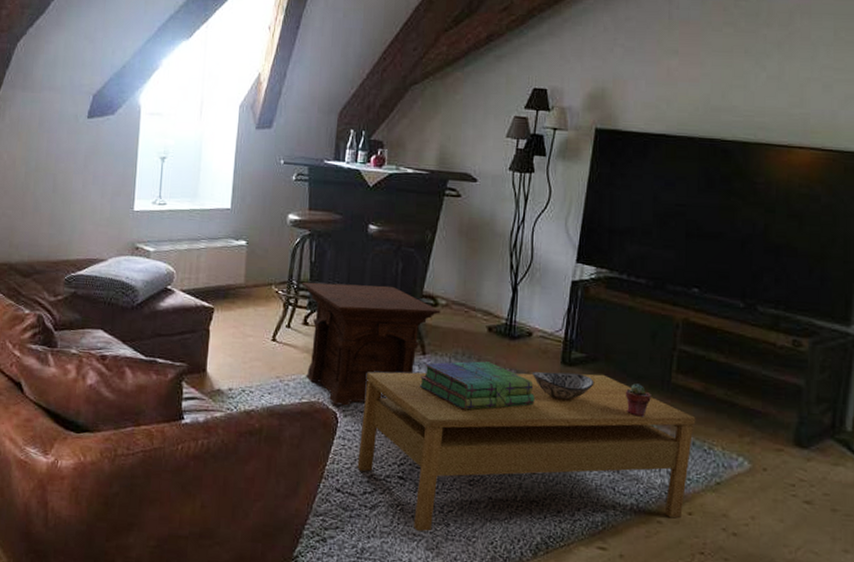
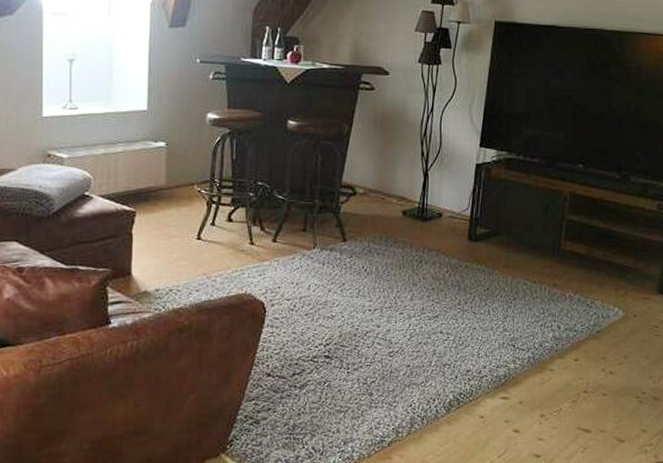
side table: present [301,282,441,406] -> none [224,178,359,296]
coffee table: present [357,371,696,532] -> none [286,246,581,404]
stack of books: present [419,361,535,410] -> none [341,243,445,289]
decorative bowl: present [531,371,594,400] -> none [442,248,497,272]
potted succulent: present [625,383,651,417] -> none [522,252,544,281]

